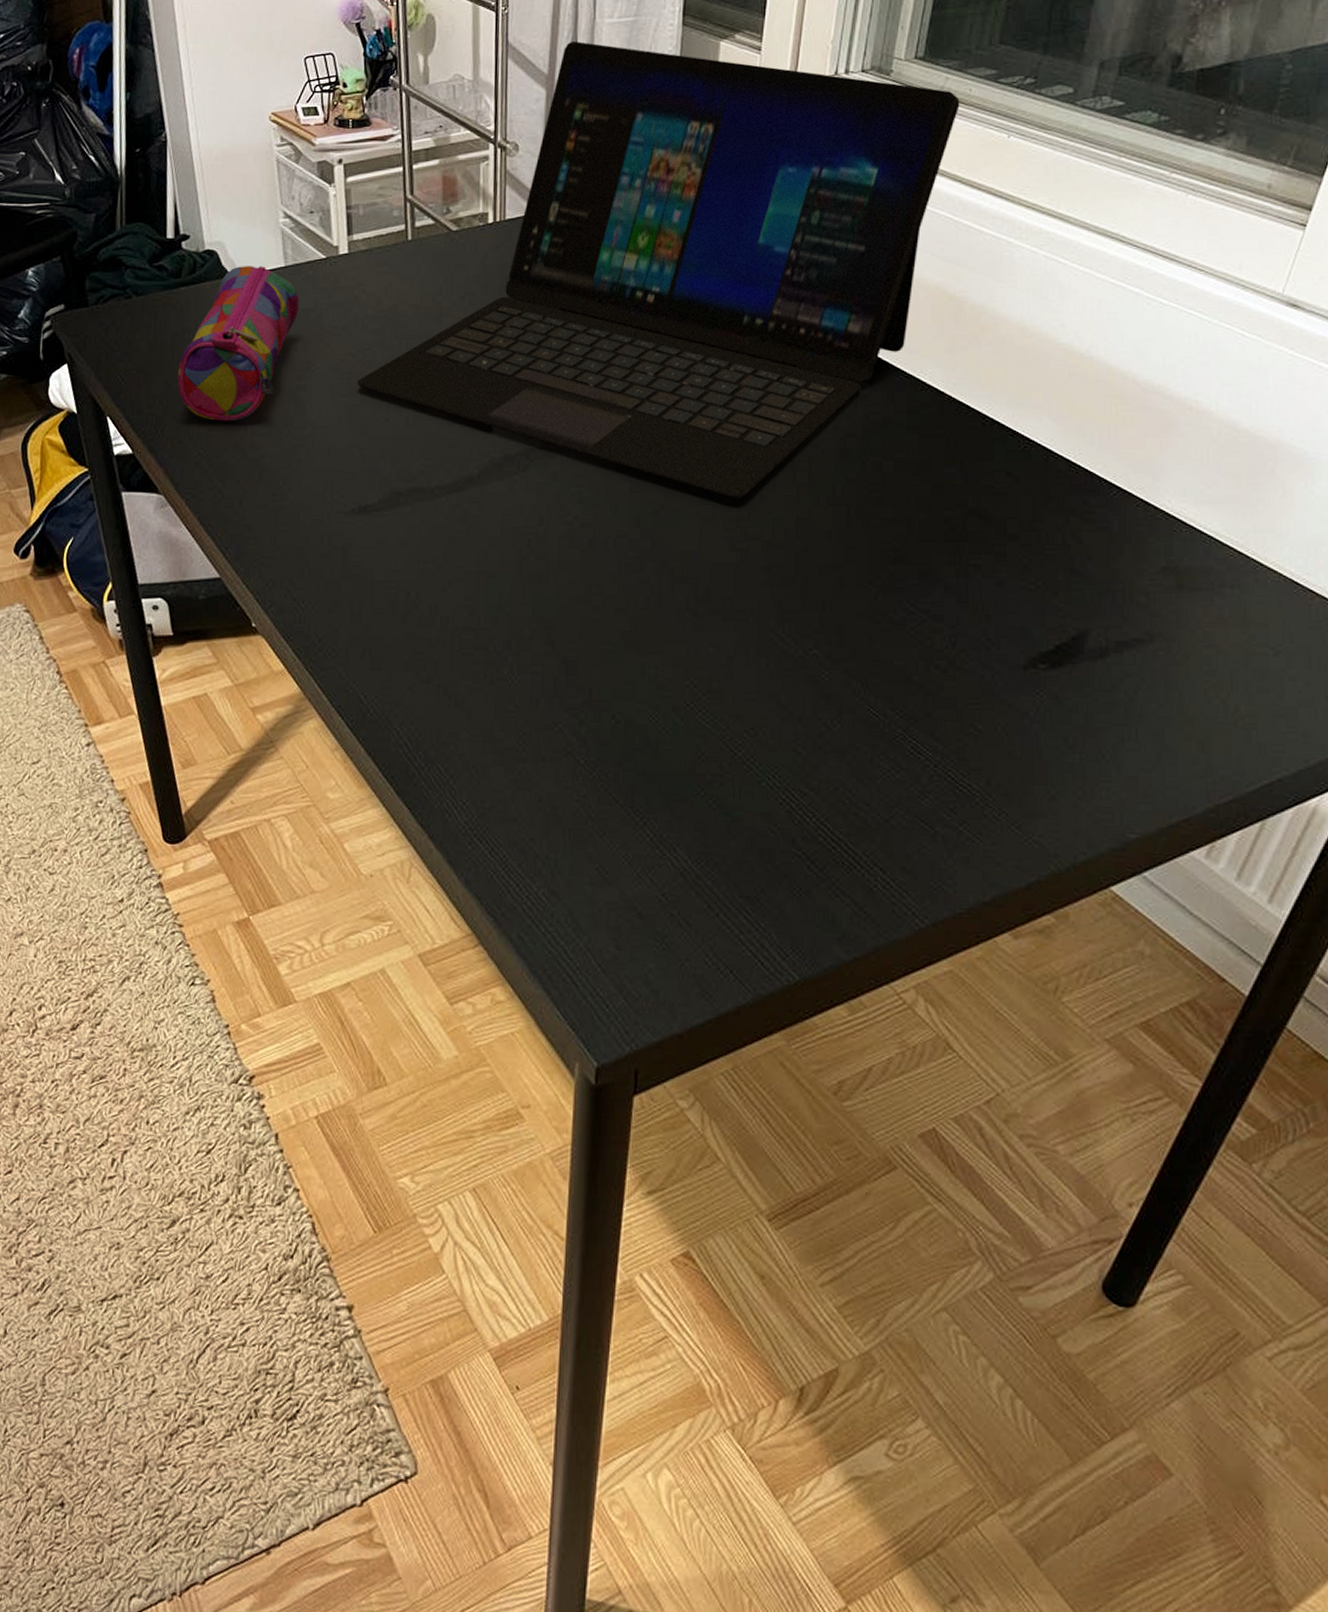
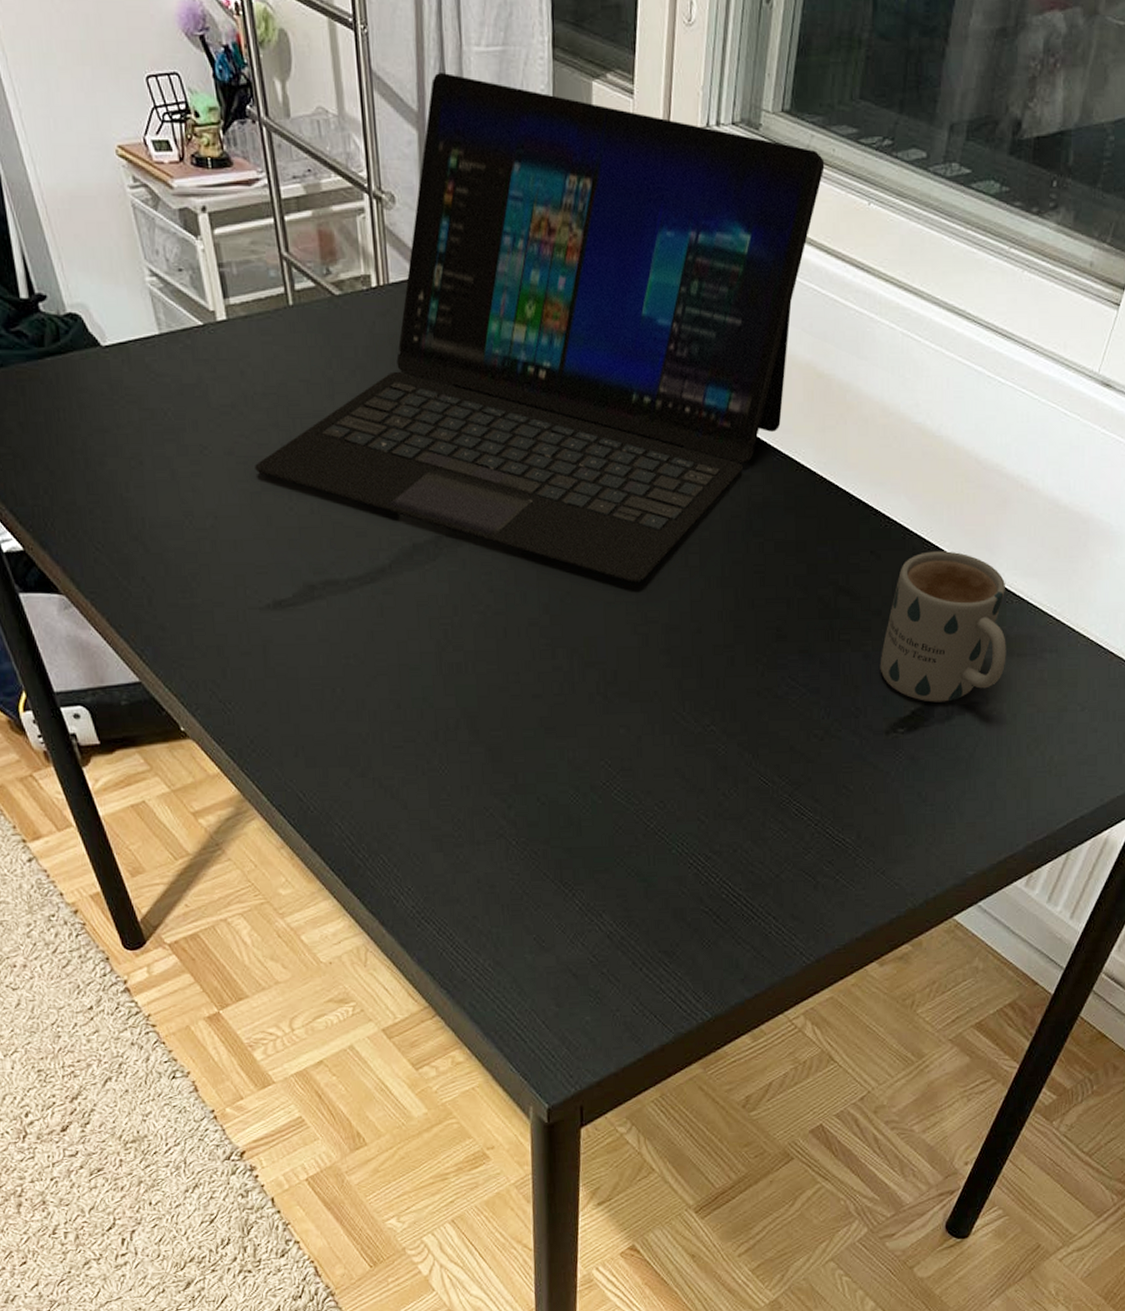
pencil case: present [177,266,299,421] -> none [58,333,182,512]
mug: none [1016,474,1175,638] -> present [880,551,1006,703]

